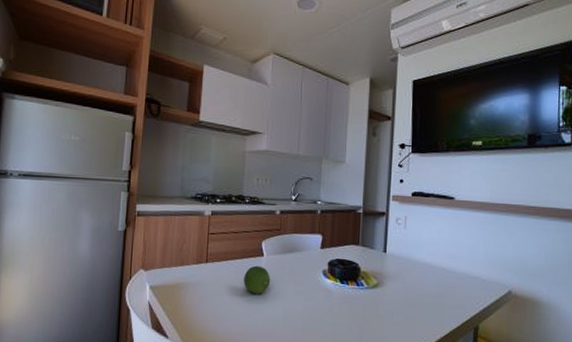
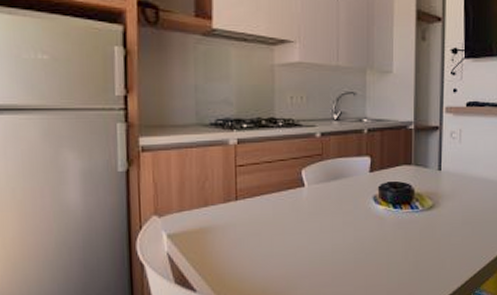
fruit: present [243,265,271,294] -> none [283,198,315,230]

